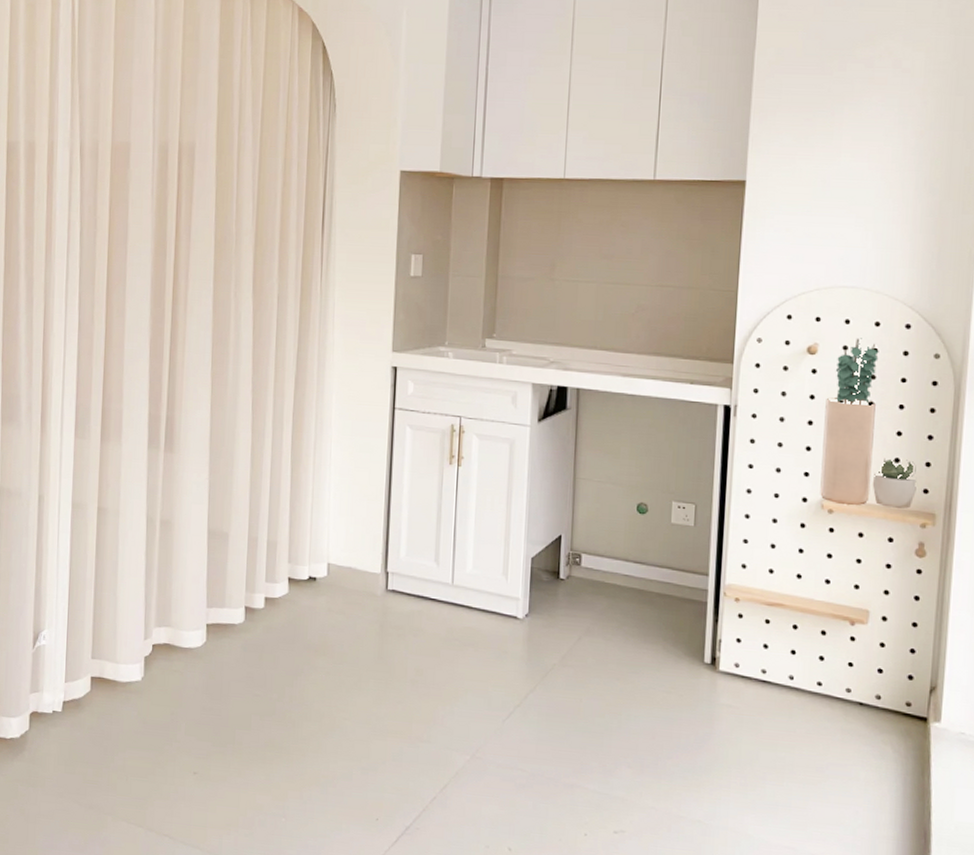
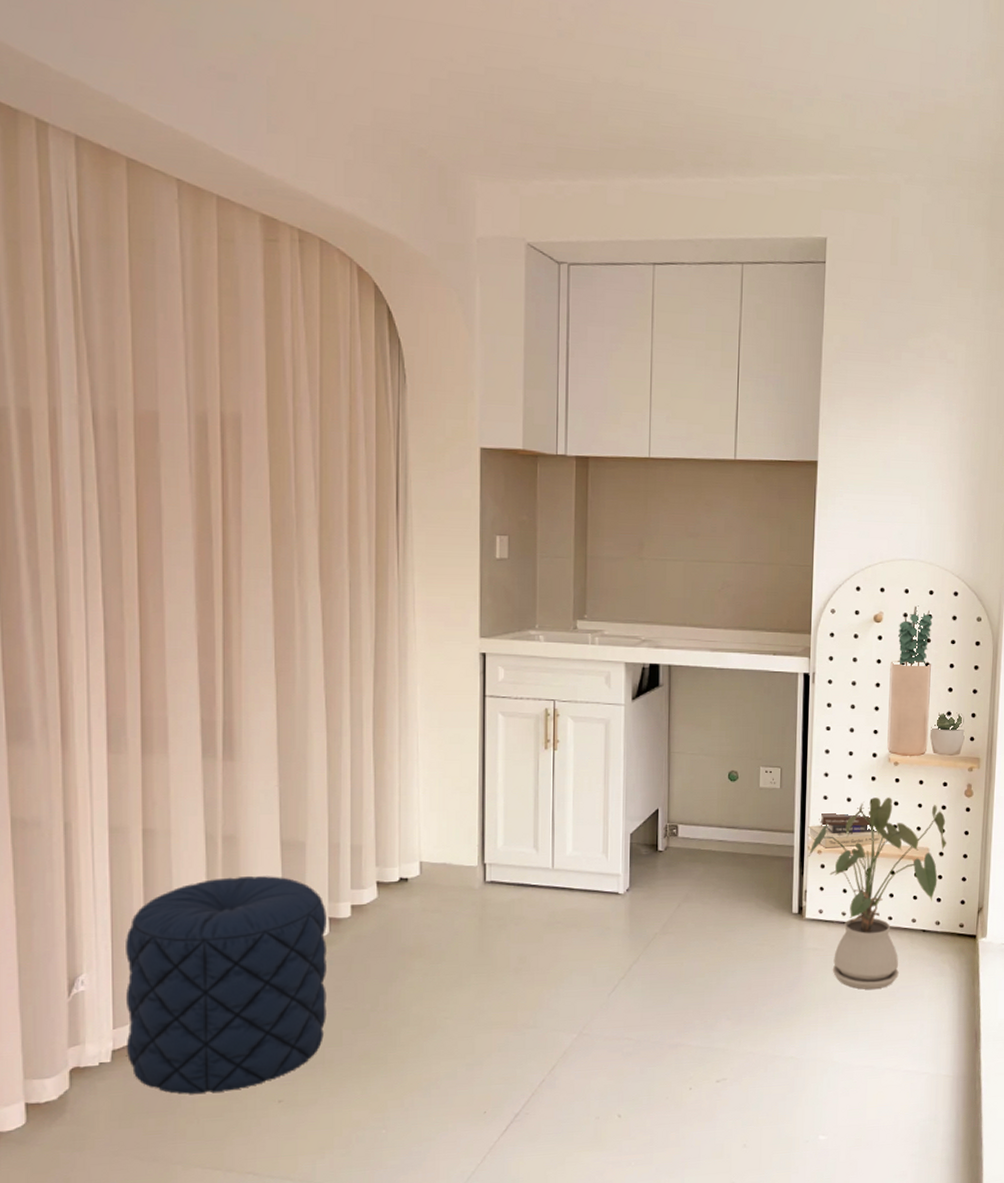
pouf: none [74,558,243,756] -> present [126,875,327,1094]
house plant: none [723,546,892,762] -> present [808,797,947,990]
books: none [725,556,816,600] -> present [808,808,886,848]

